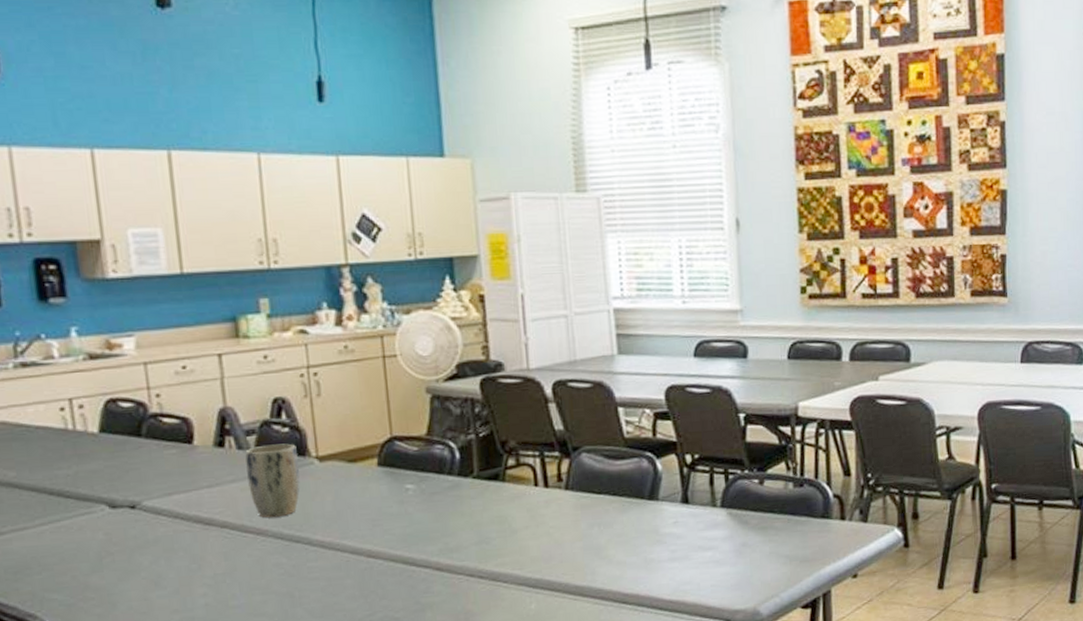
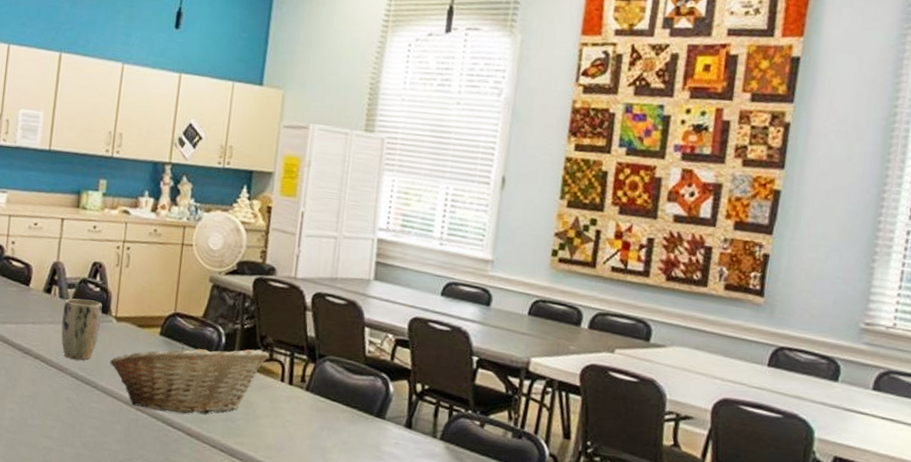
fruit basket: none [321,457,515,553] -> present [110,341,269,414]

